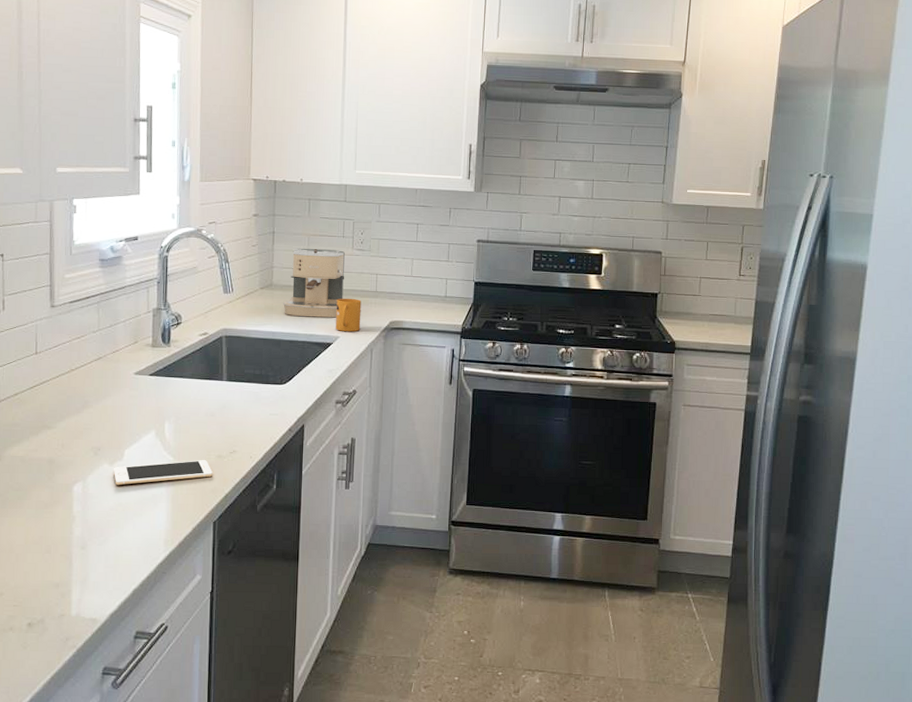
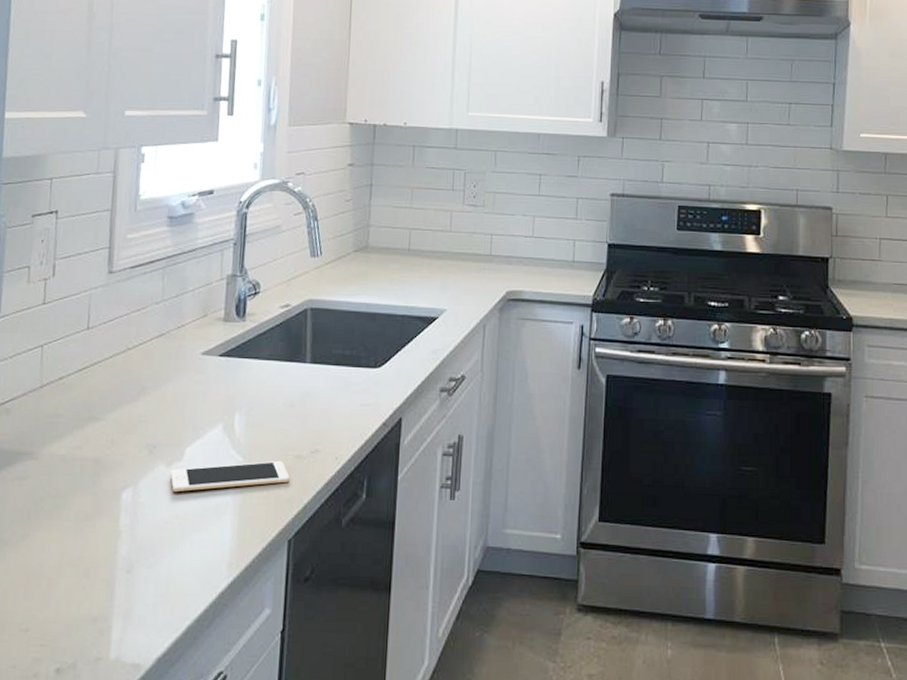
coffee maker: present [283,248,345,318] -> none [380,203,454,287]
mug: present [336,298,361,332] -> none [442,262,473,303]

